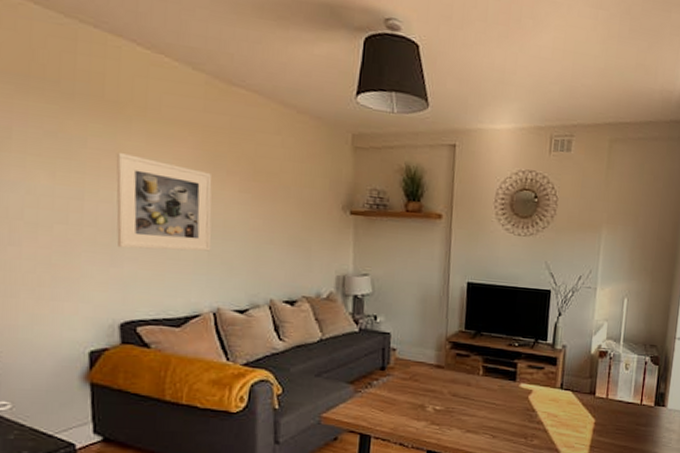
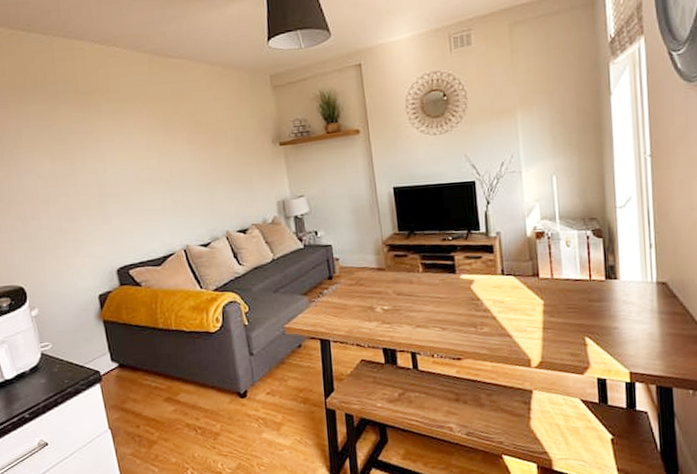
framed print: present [116,152,212,252] -> none [93,131,174,208]

